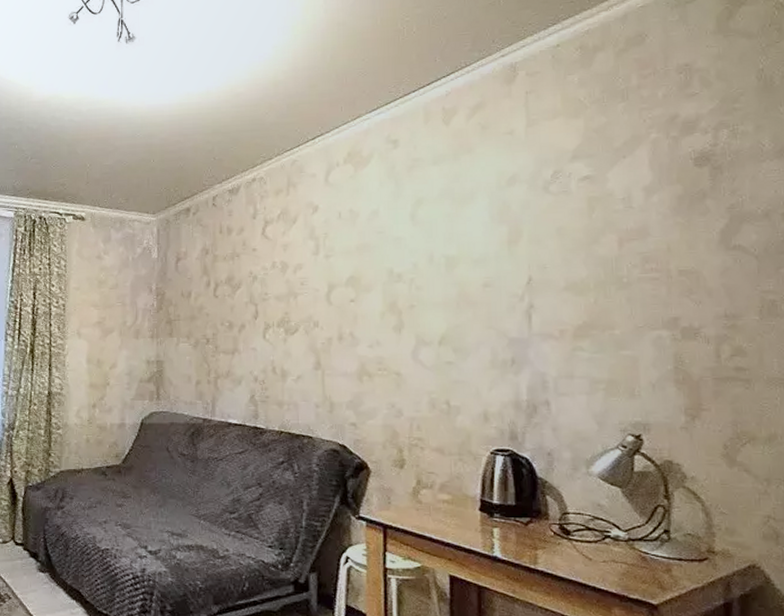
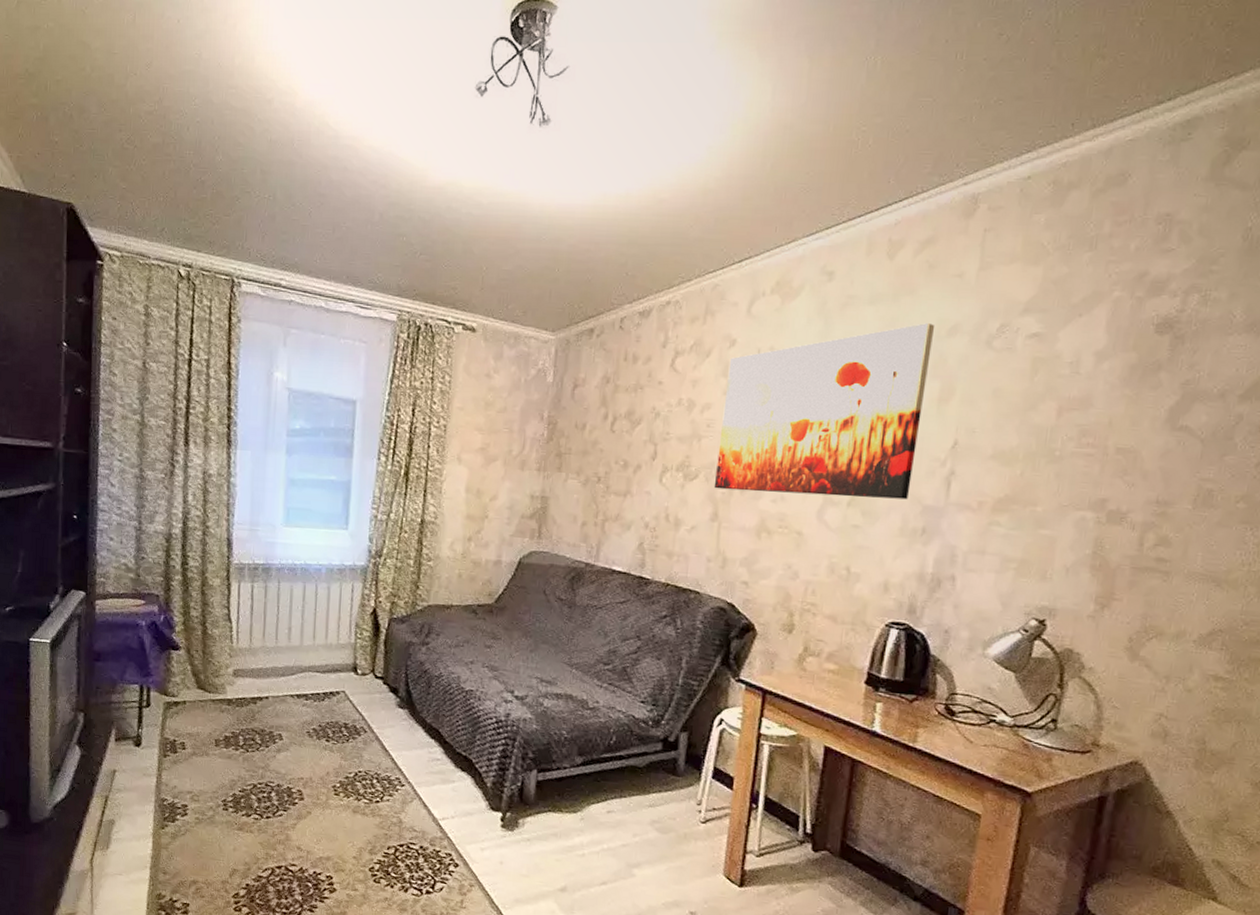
wall art: none [313,176,495,340] -> present [714,323,935,500]

